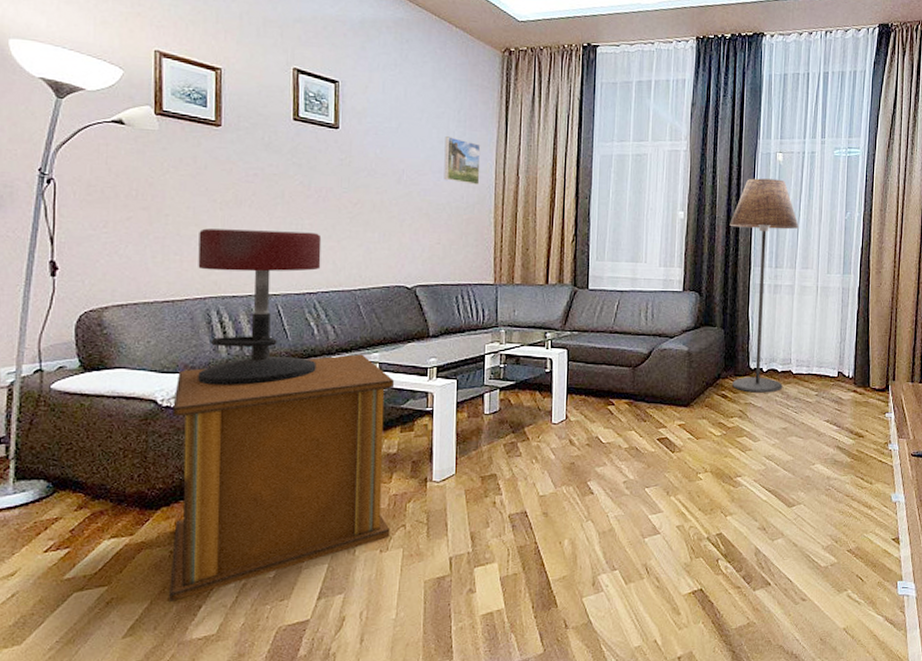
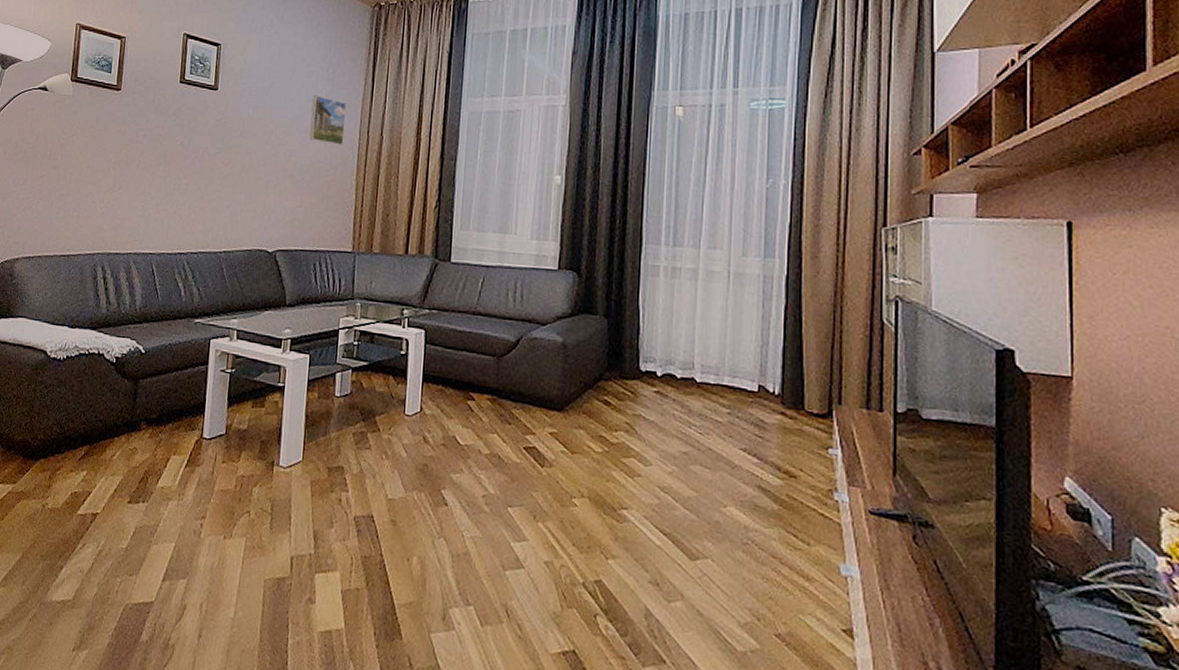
side table: present [169,354,394,603] -> none [37,319,249,559]
bar stool: present [198,228,322,385] -> none [81,187,195,343]
floor lamp: present [730,178,799,393] -> none [616,137,704,405]

